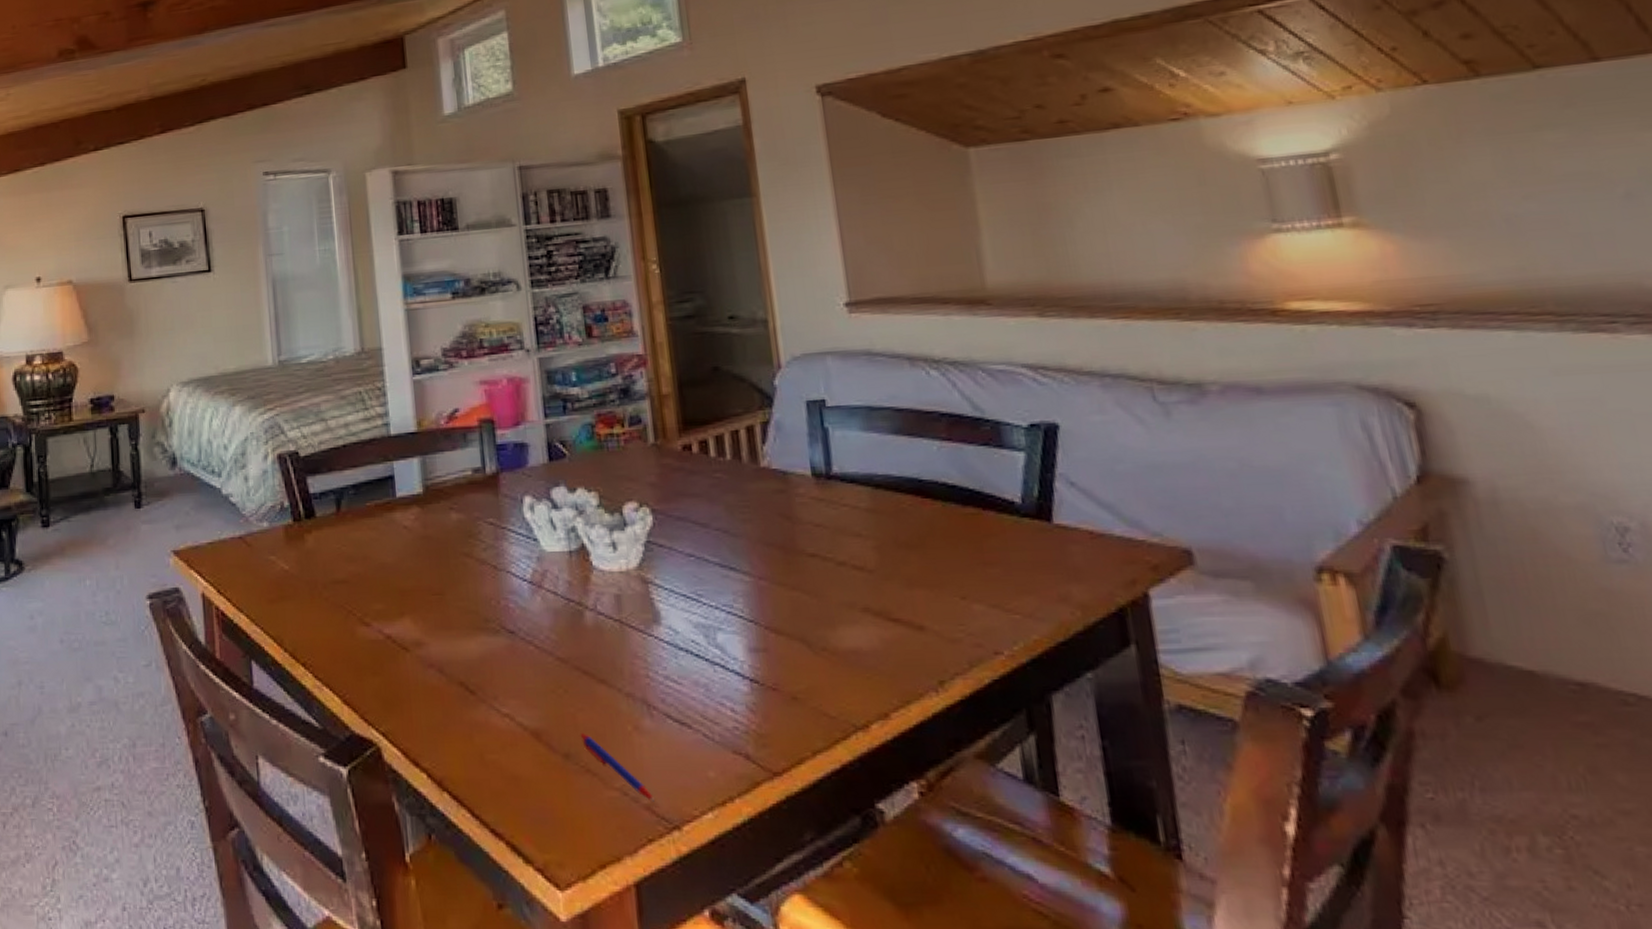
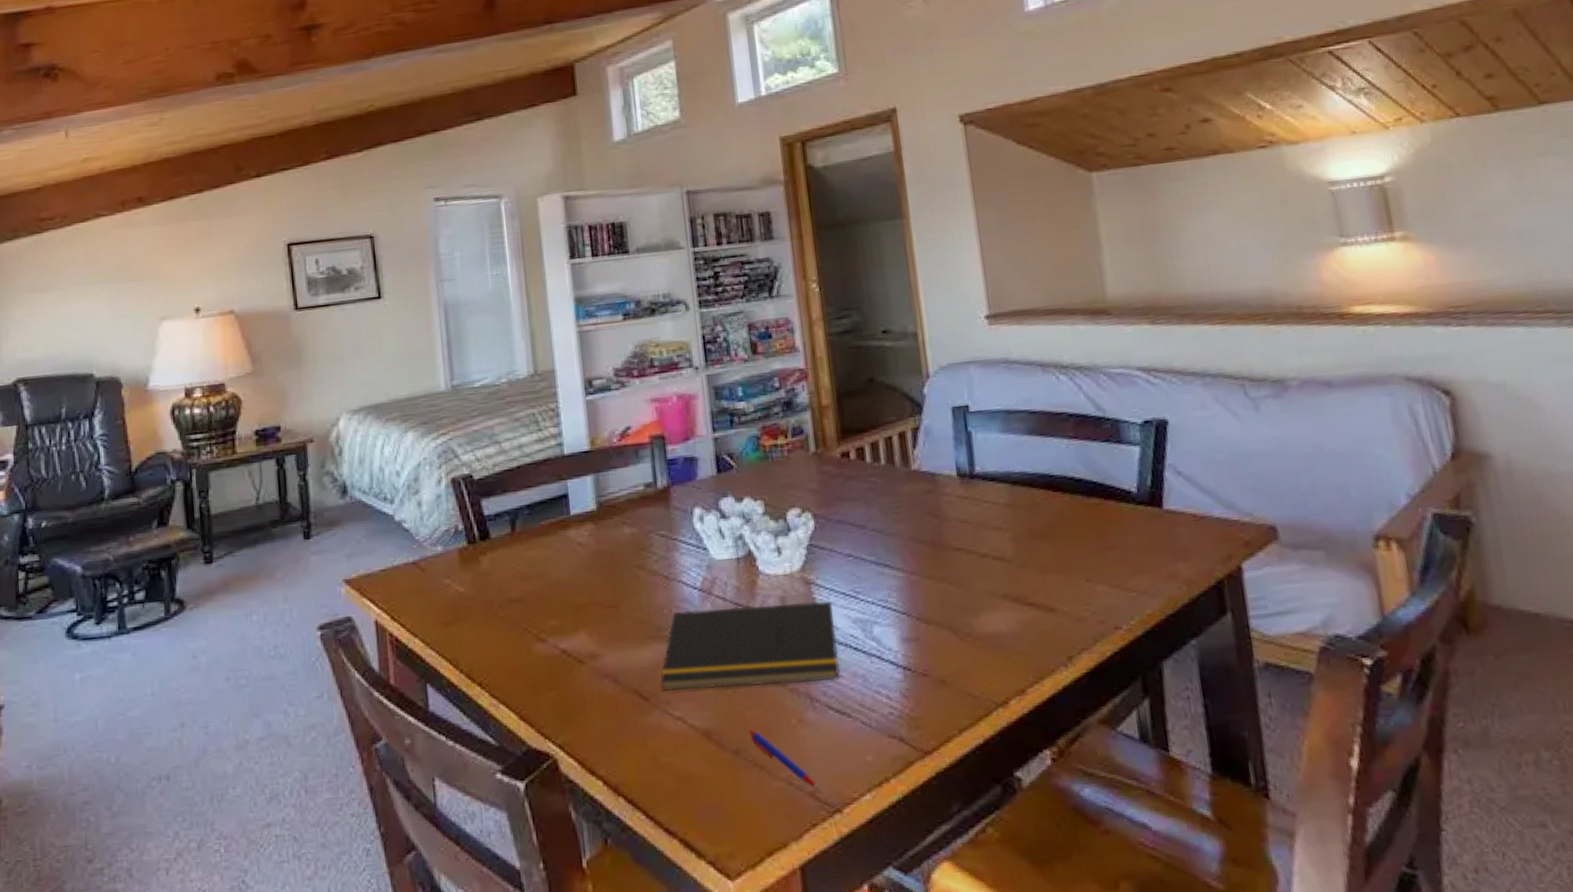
notepad: none [487,602,680,688] -> present [660,601,840,692]

